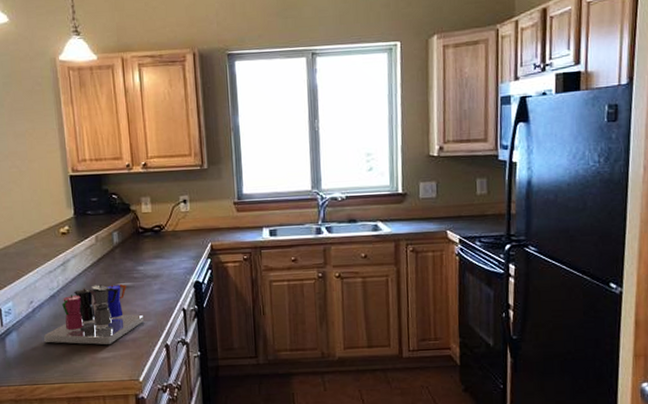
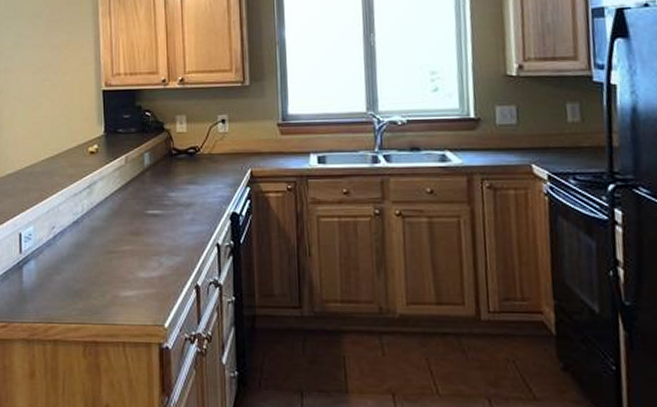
coffee maker: present [44,284,144,345] -> none [64,211,172,282]

